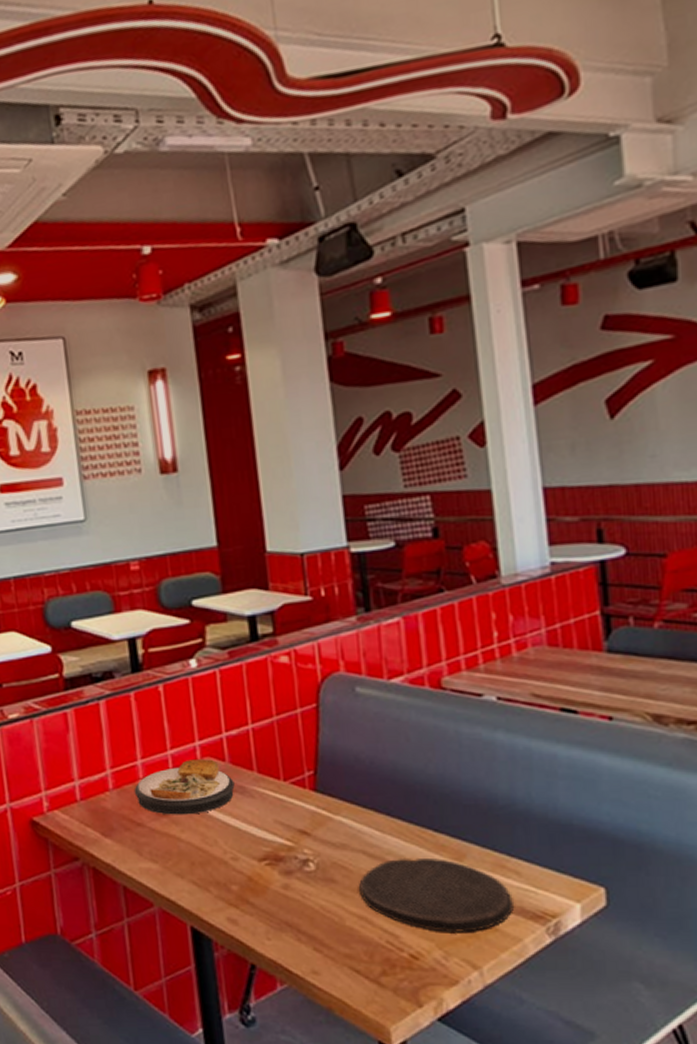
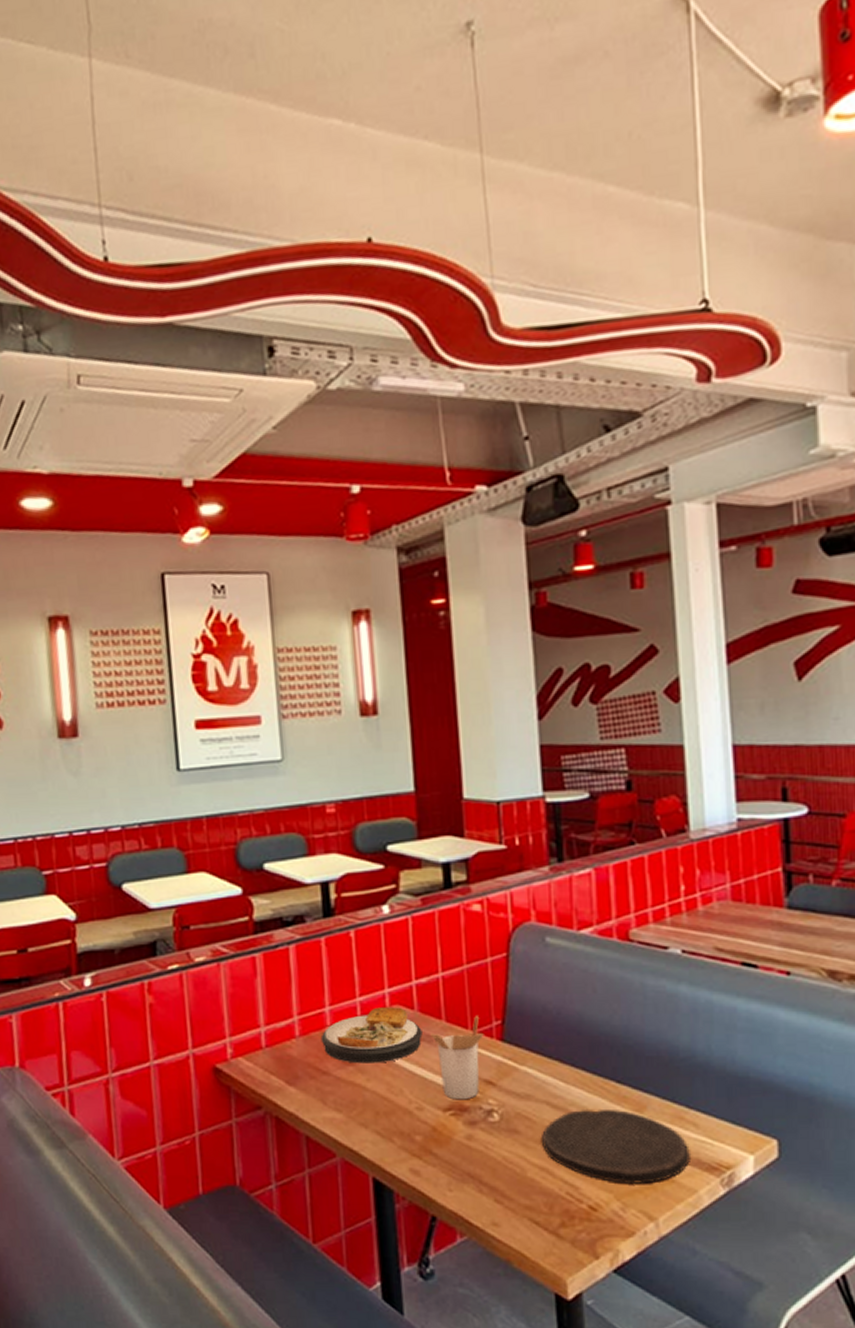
utensil holder: none [242,767,297,850] -> present [430,1016,484,1100]

